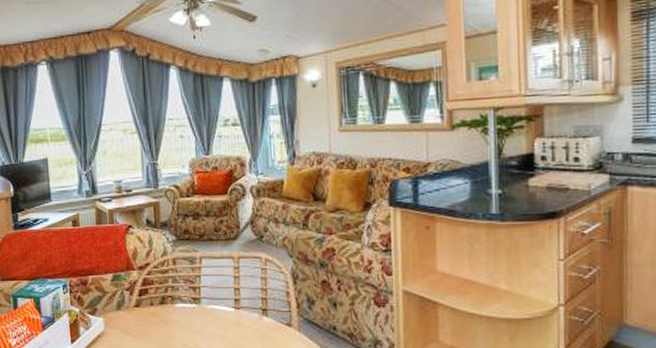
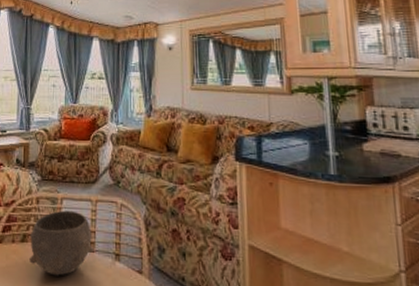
bowl: none [169,269,239,335] -> present [29,210,94,276]

